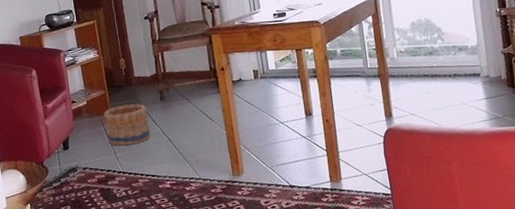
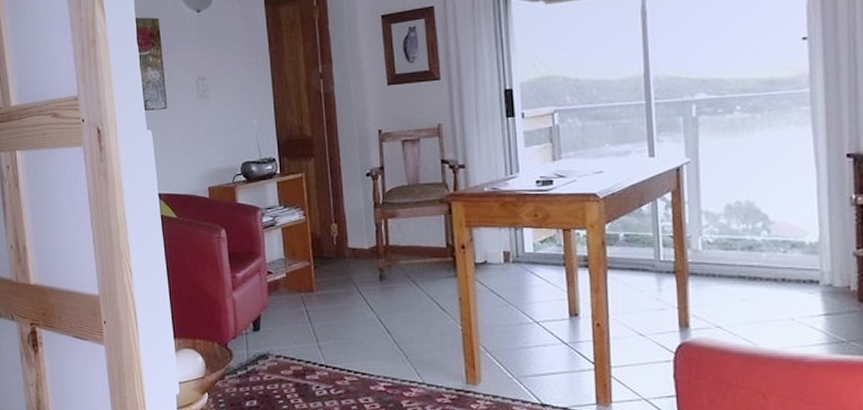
basket: present [104,103,150,146] -> none [306,281,363,333]

